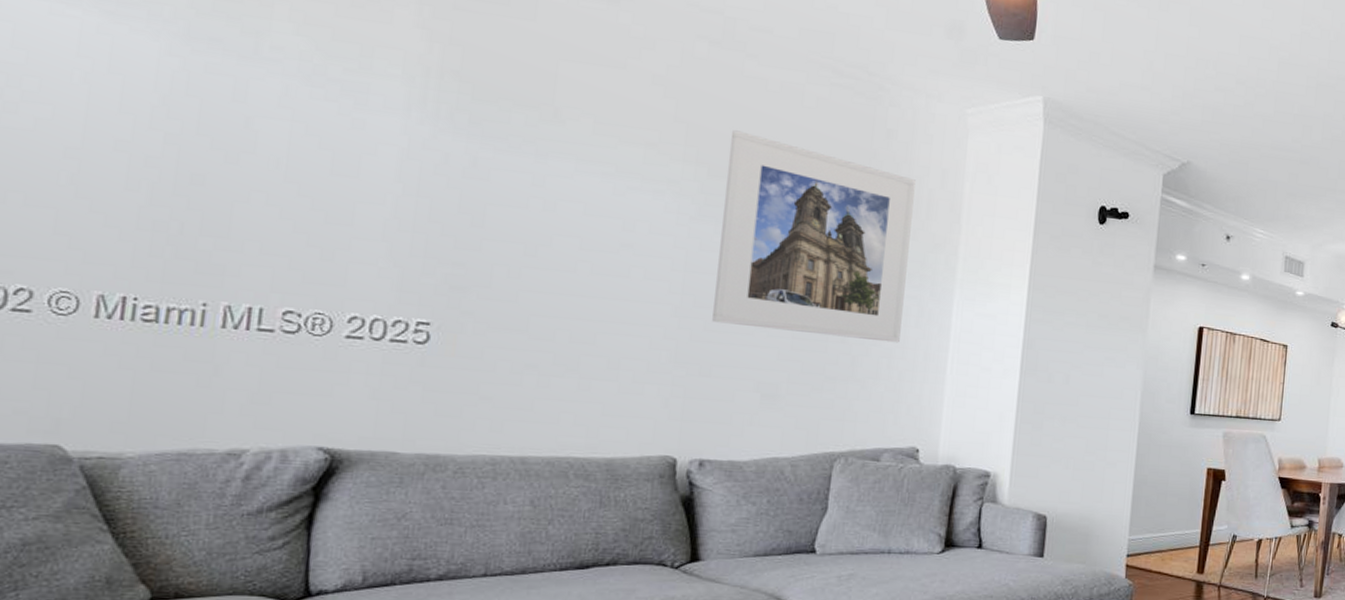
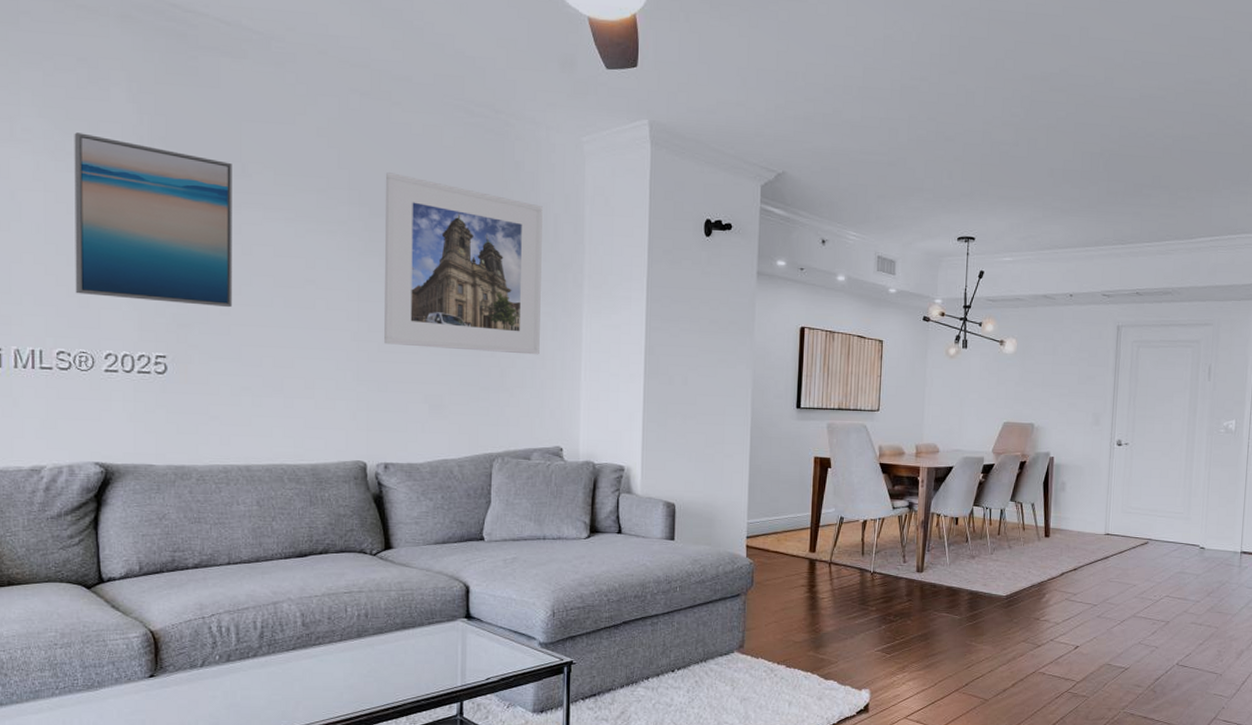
wall art: none [318,56,542,271] -> present [74,132,232,308]

